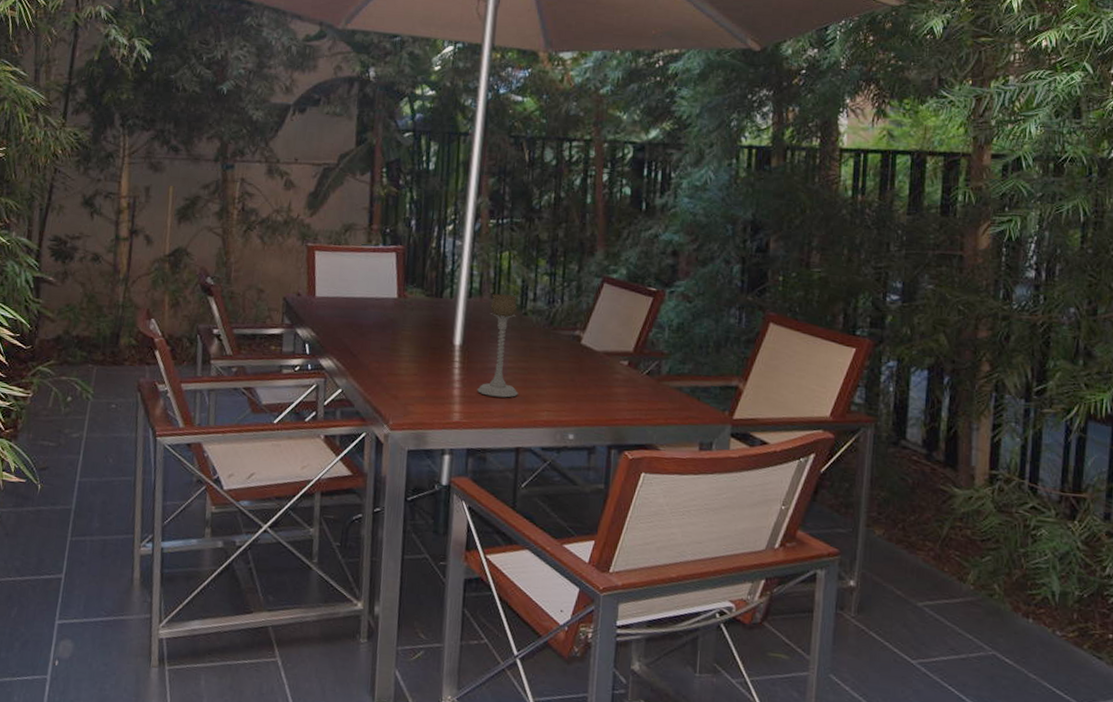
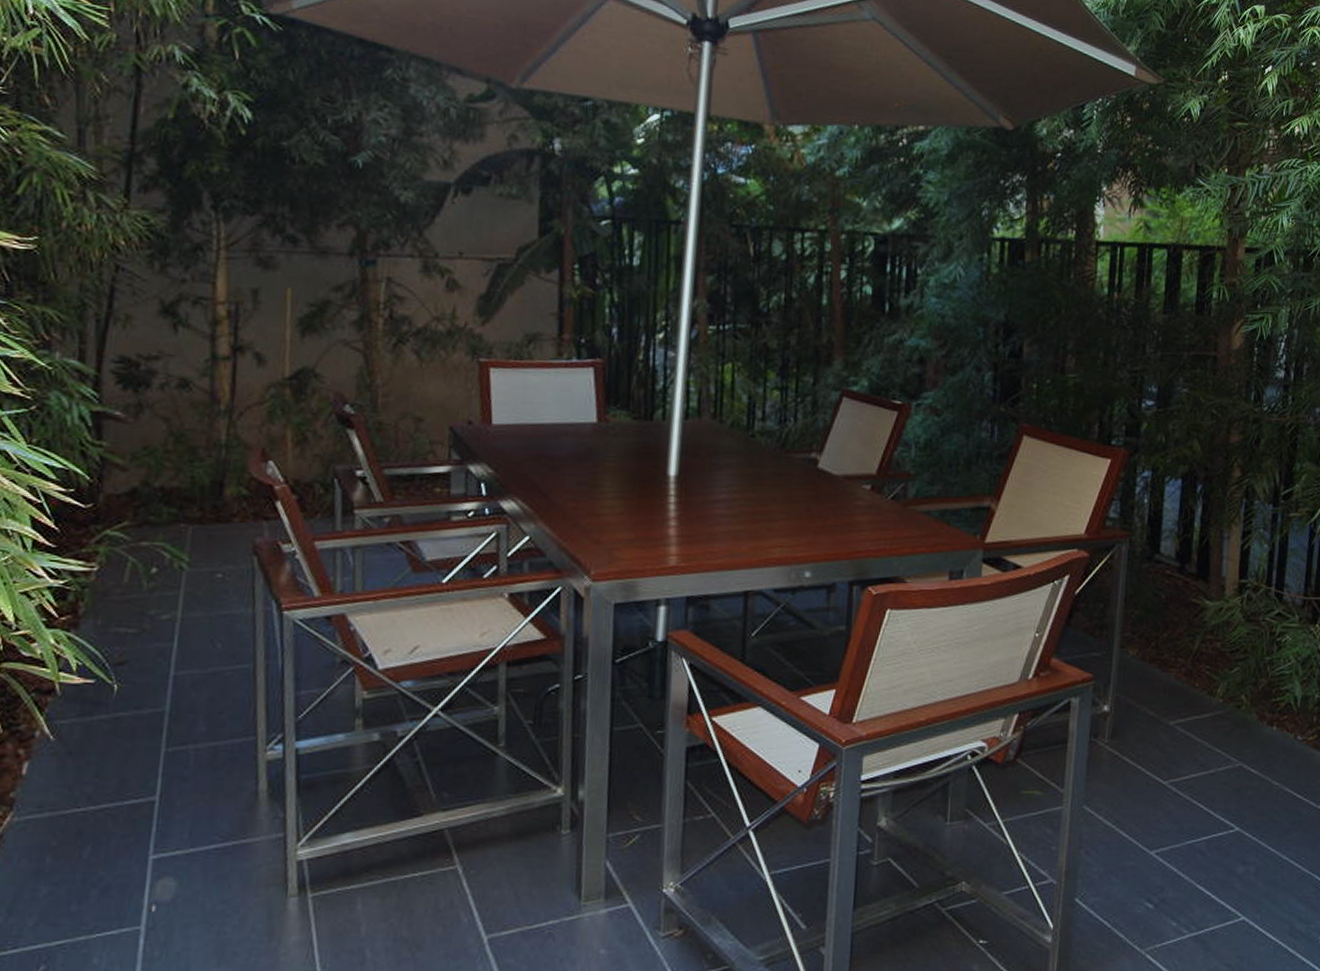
candle holder: present [477,293,518,398] -> none [697,413,746,535]

